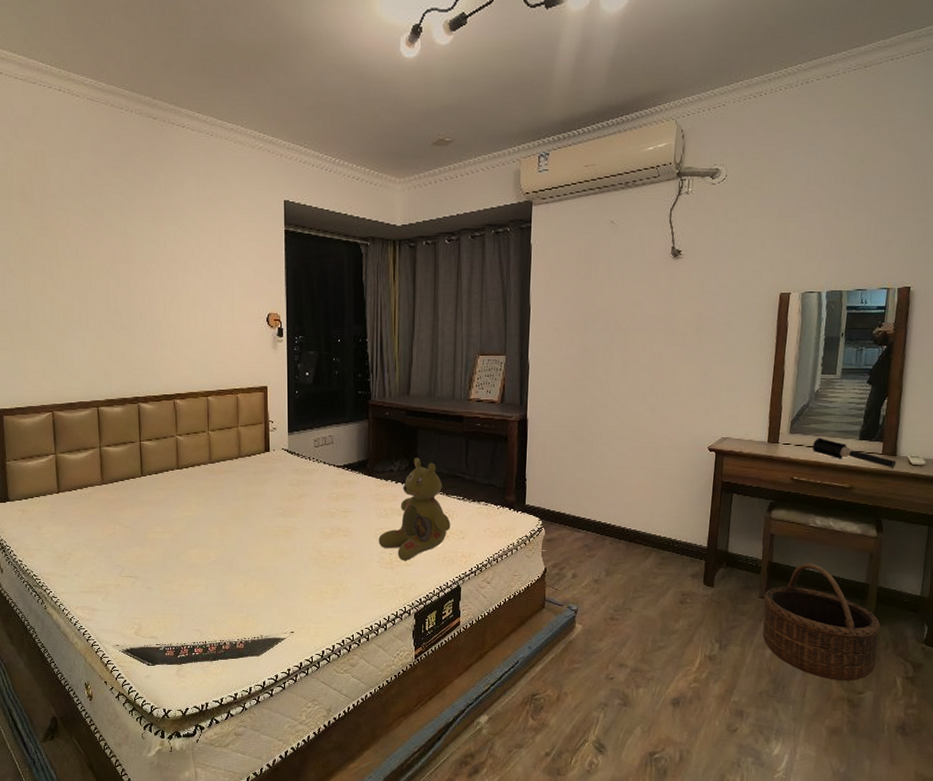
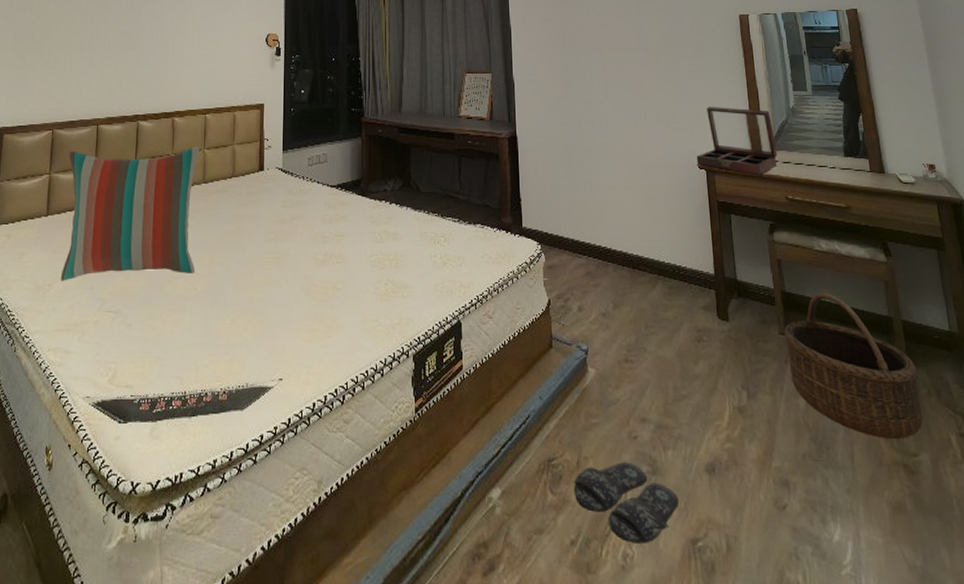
pillow: none [72,428,208,551] -> present [60,146,200,281]
stuffed bear: present [378,457,451,561] -> none [373,176,448,291]
slippers: none [553,697,643,755] -> present [574,462,679,544]
jewelry box: none [707,389,792,457] -> present [696,106,778,175]
hairbrush: present [812,438,897,468] -> none [799,154,887,186]

